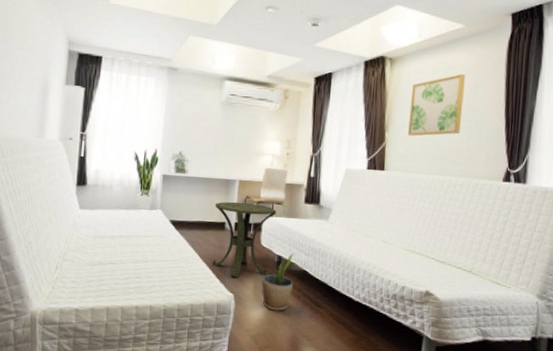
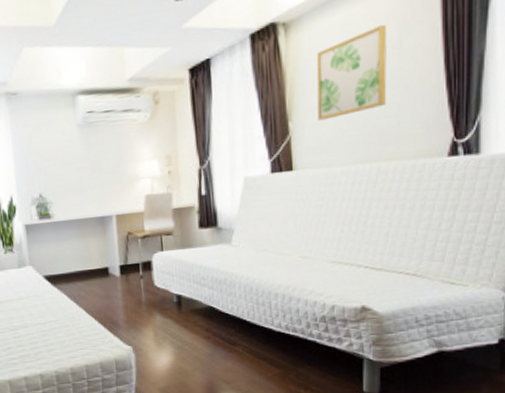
side table: present [212,202,277,278] -> none [92,239,168,328]
potted plant: present [262,253,295,311] -> none [163,289,200,358]

